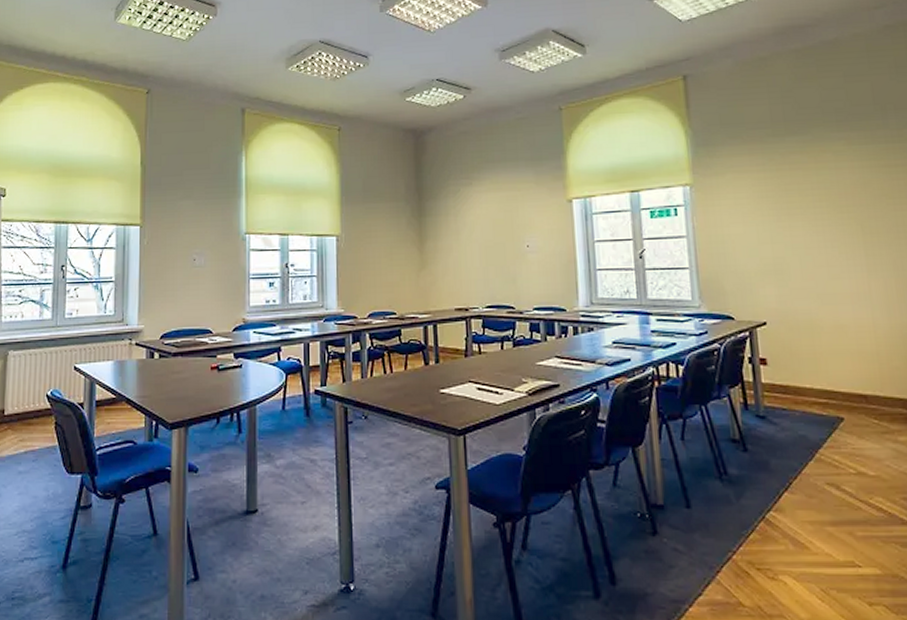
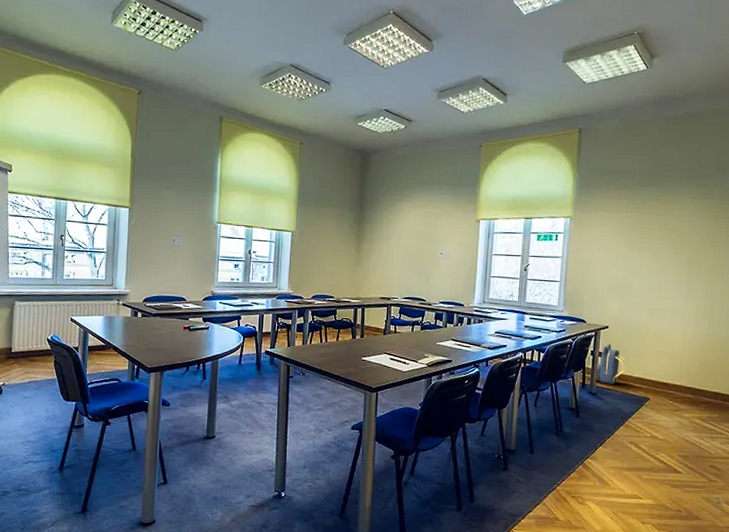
backpack: none [760,345,803,402] -> present [595,343,627,384]

